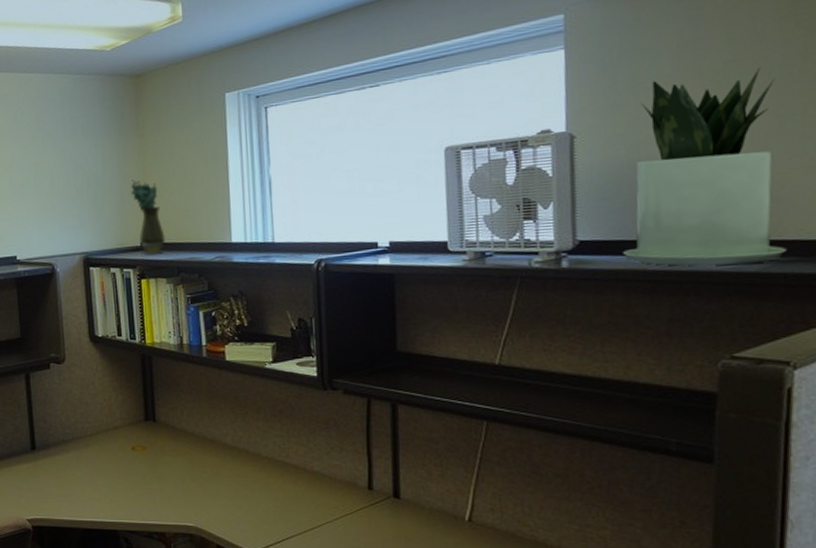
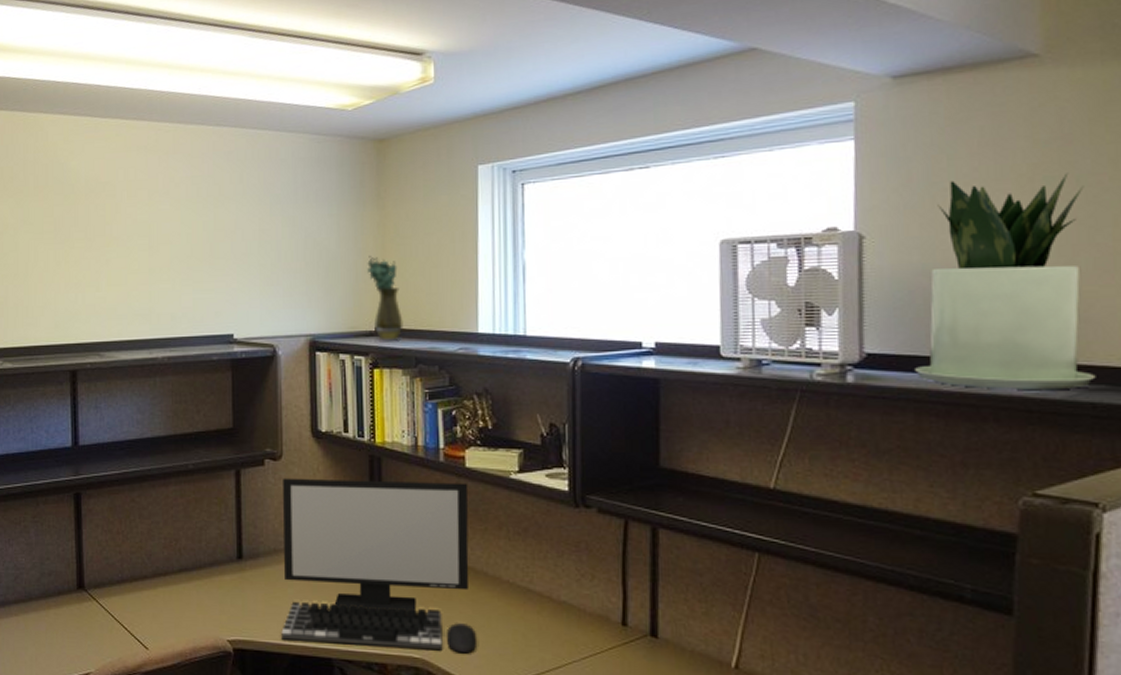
computer monitor: none [67,374,233,490] -> present [283,478,469,615]
computer keyboard: none [72,483,213,519] -> present [281,601,443,651]
computer mouse: none [216,494,243,520] -> present [447,622,478,654]

